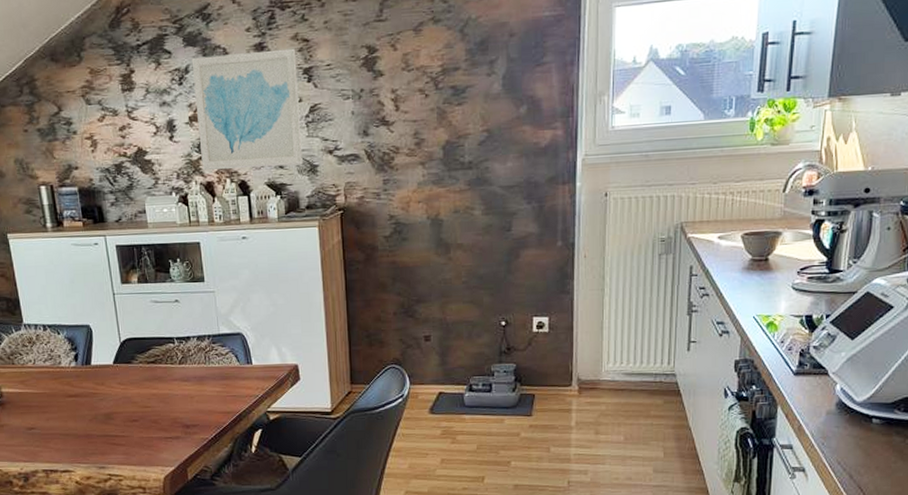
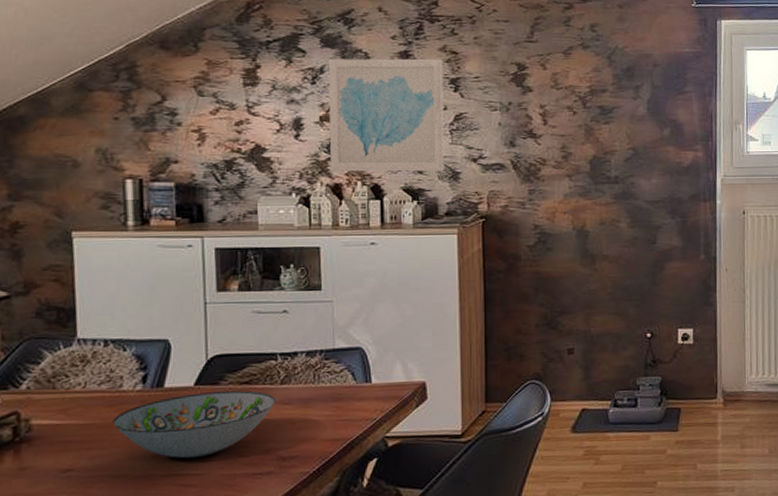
decorative bowl: none [58,369,177,423] -> present [113,390,276,459]

